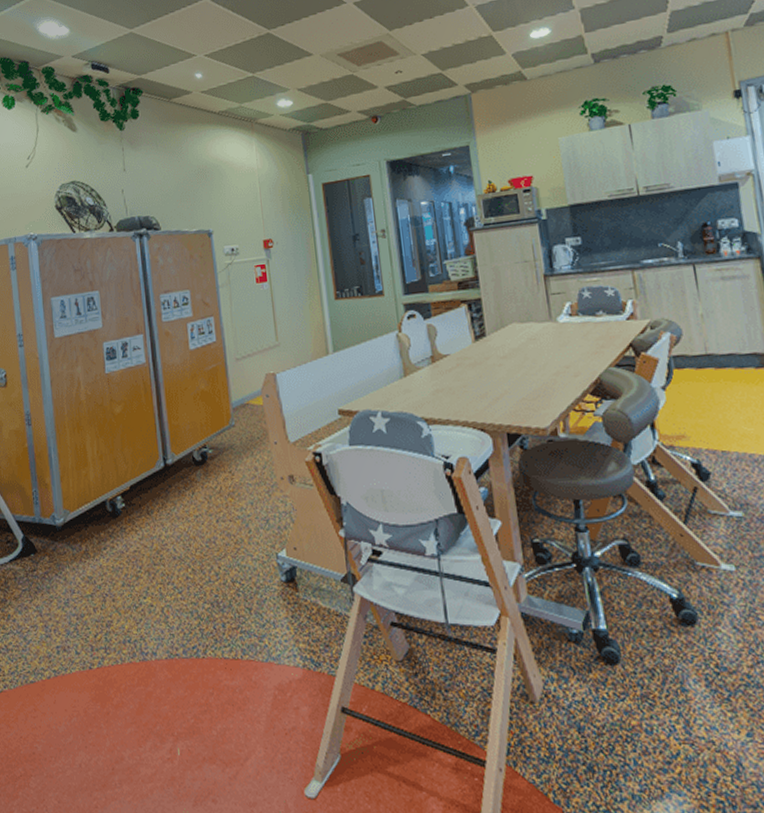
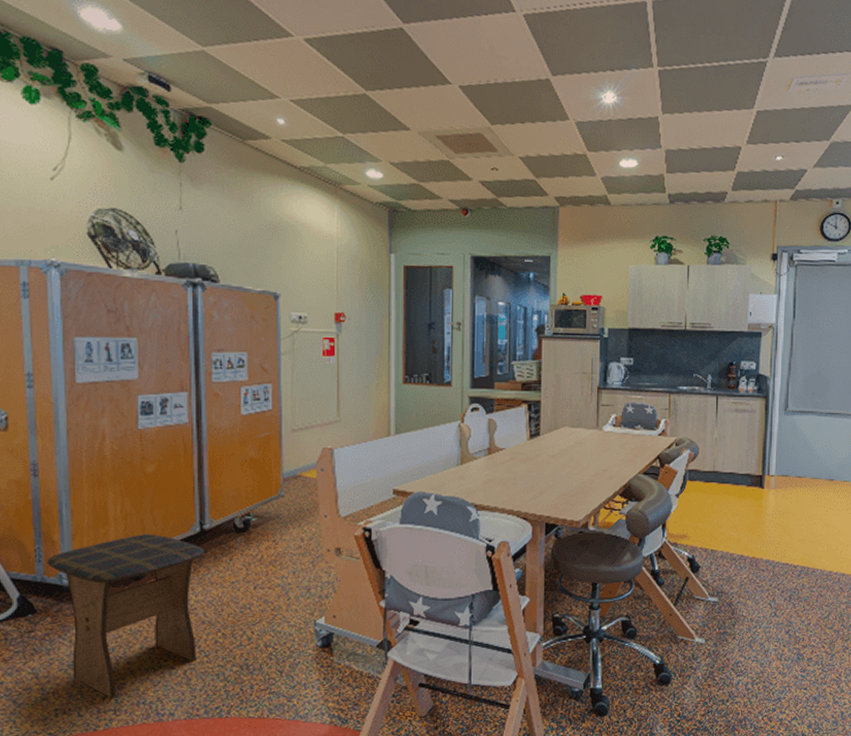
stool: none [42,472,172,636] -> present [47,534,205,698]

